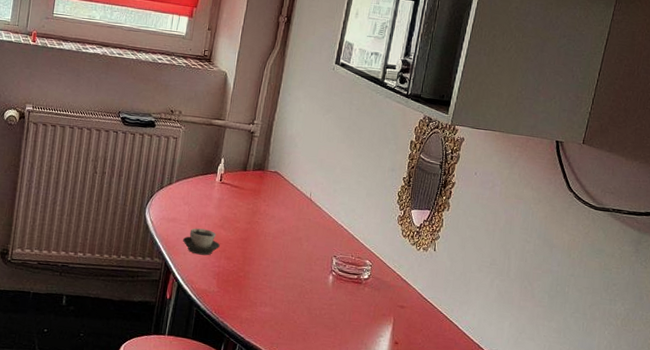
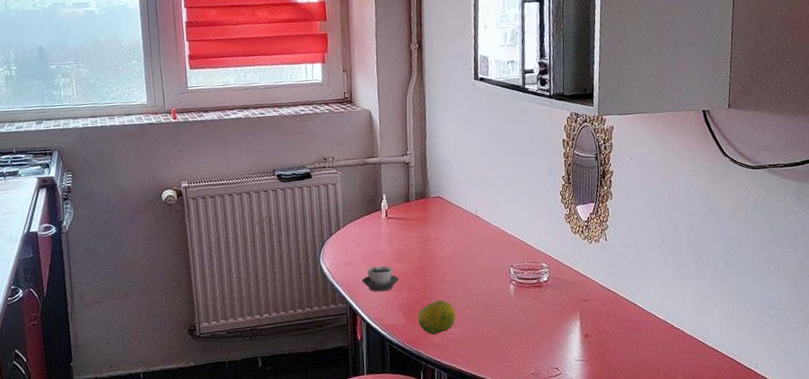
fruit: none [230,275,270,310] -> present [418,300,456,335]

